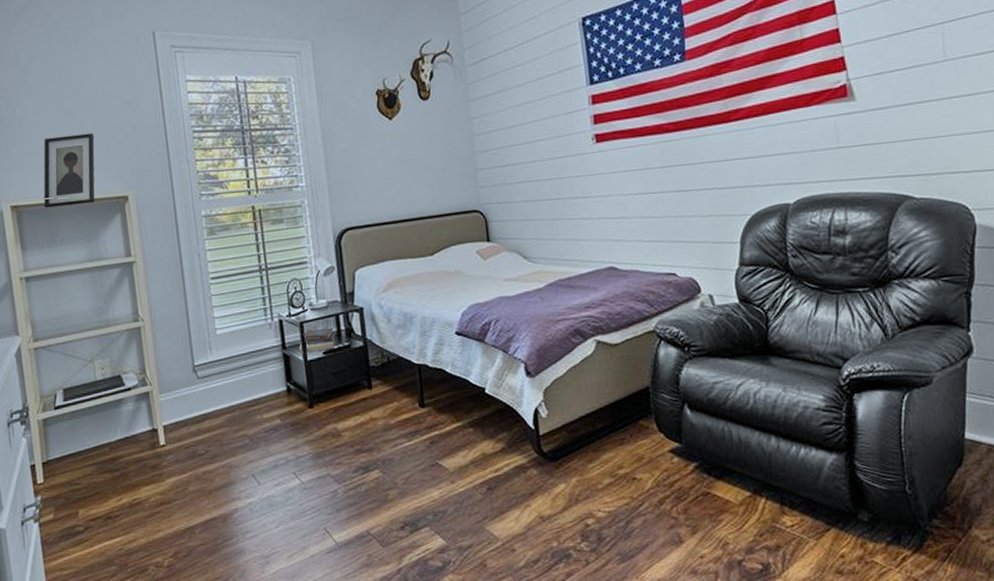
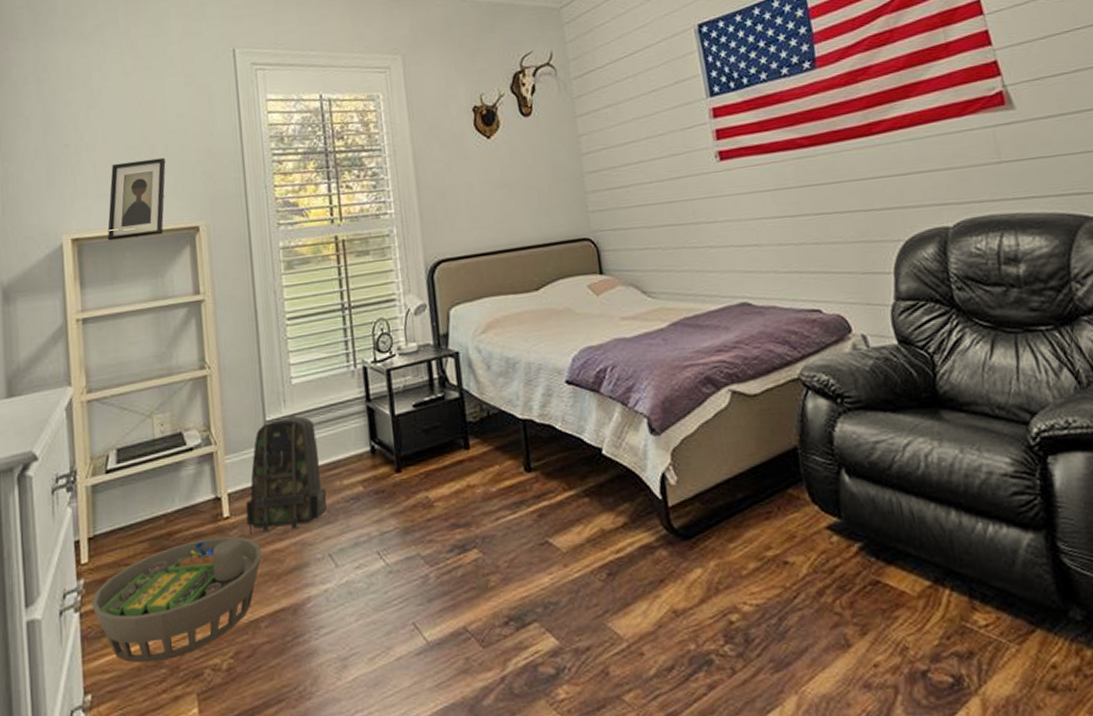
laundry basket: none [48,460,195,562] -> present [91,536,262,663]
backpack: none [179,361,250,459] -> present [245,415,327,534]
books: present [299,327,336,353] -> none [385,375,427,406]

